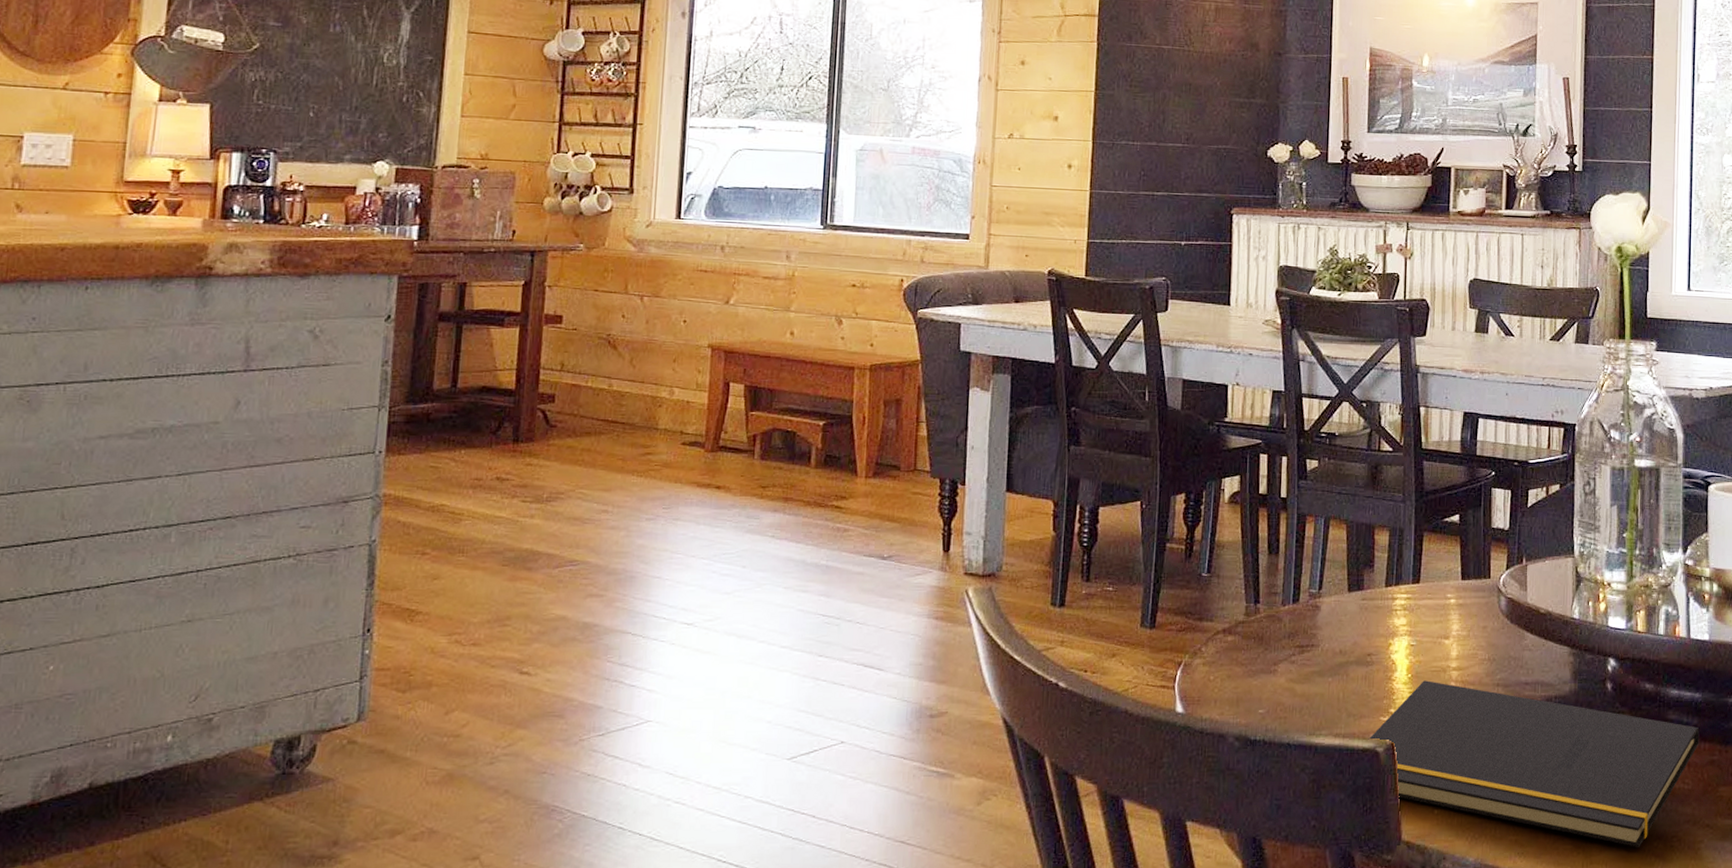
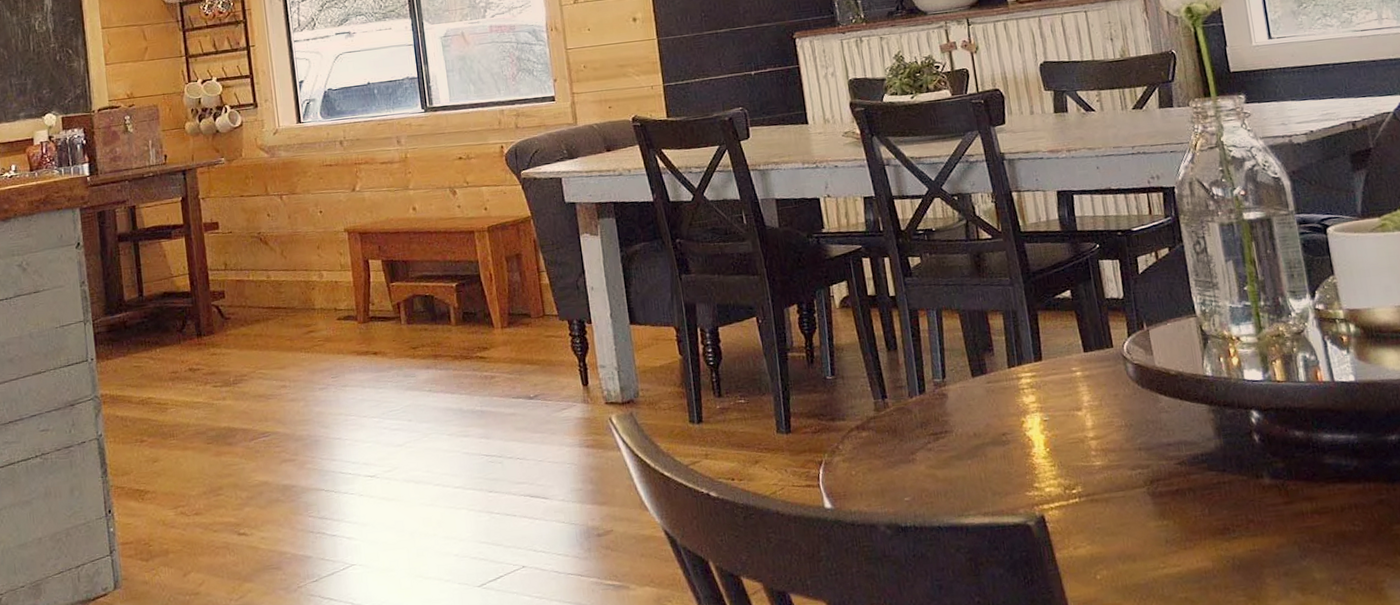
notepad: present [1368,680,1700,847] -> none [1017,452,1364,593]

